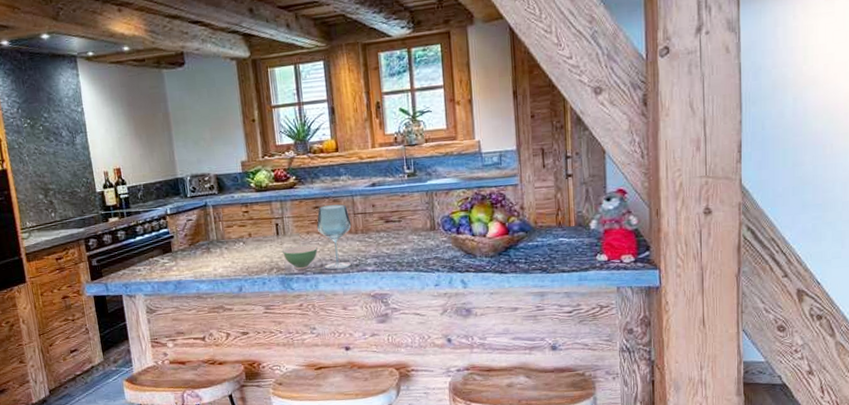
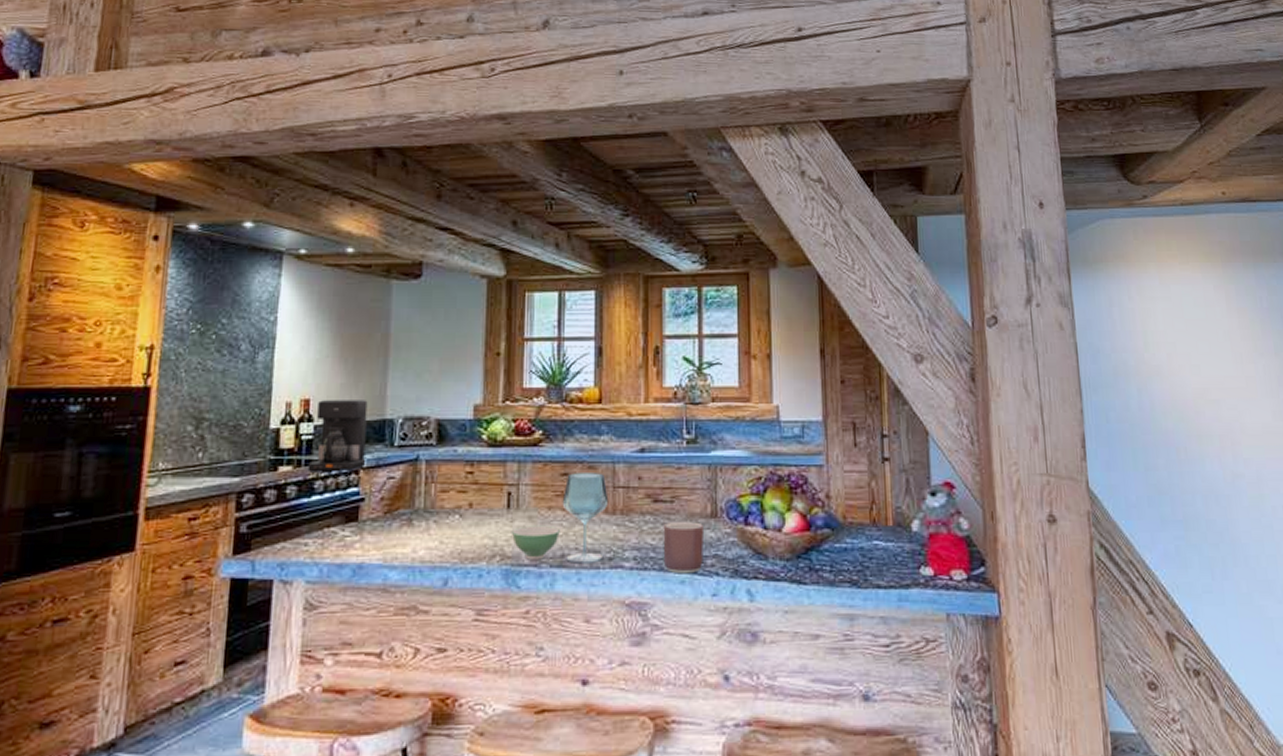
coffee maker: none [127,165,170,221] -> present [307,400,368,472]
mug: none [394,234,427,273] -> present [663,521,705,574]

